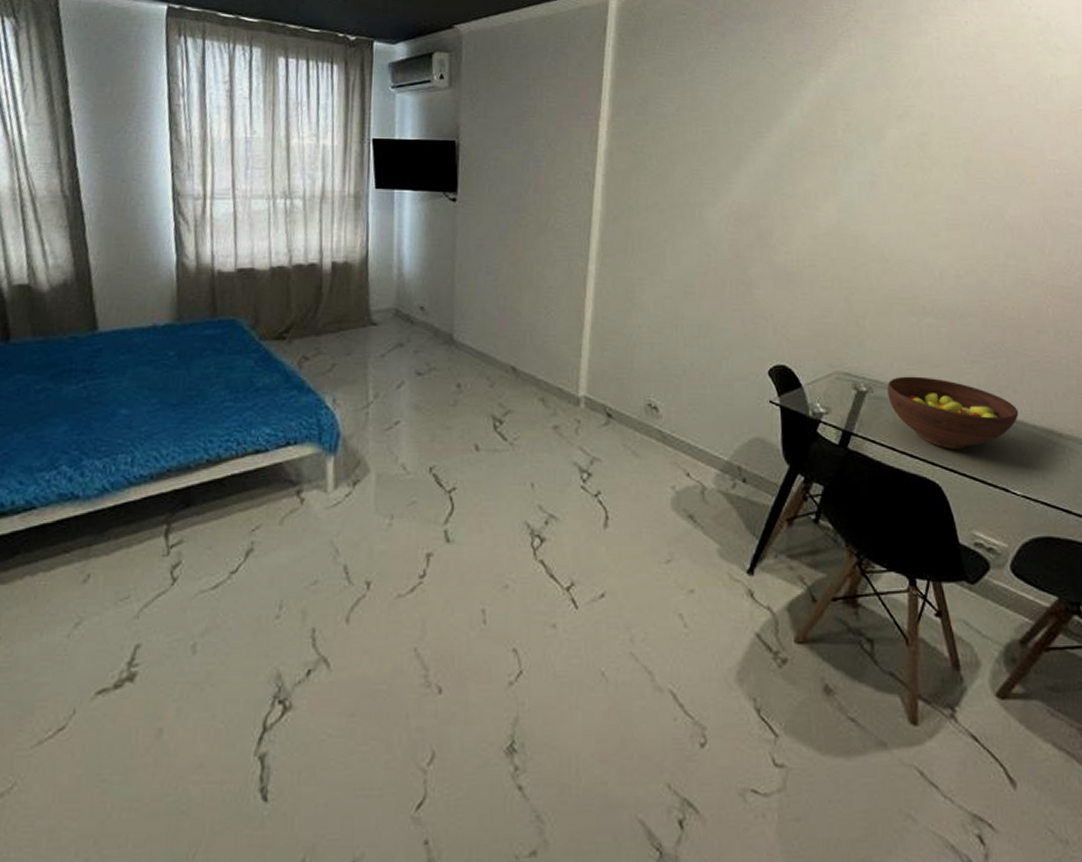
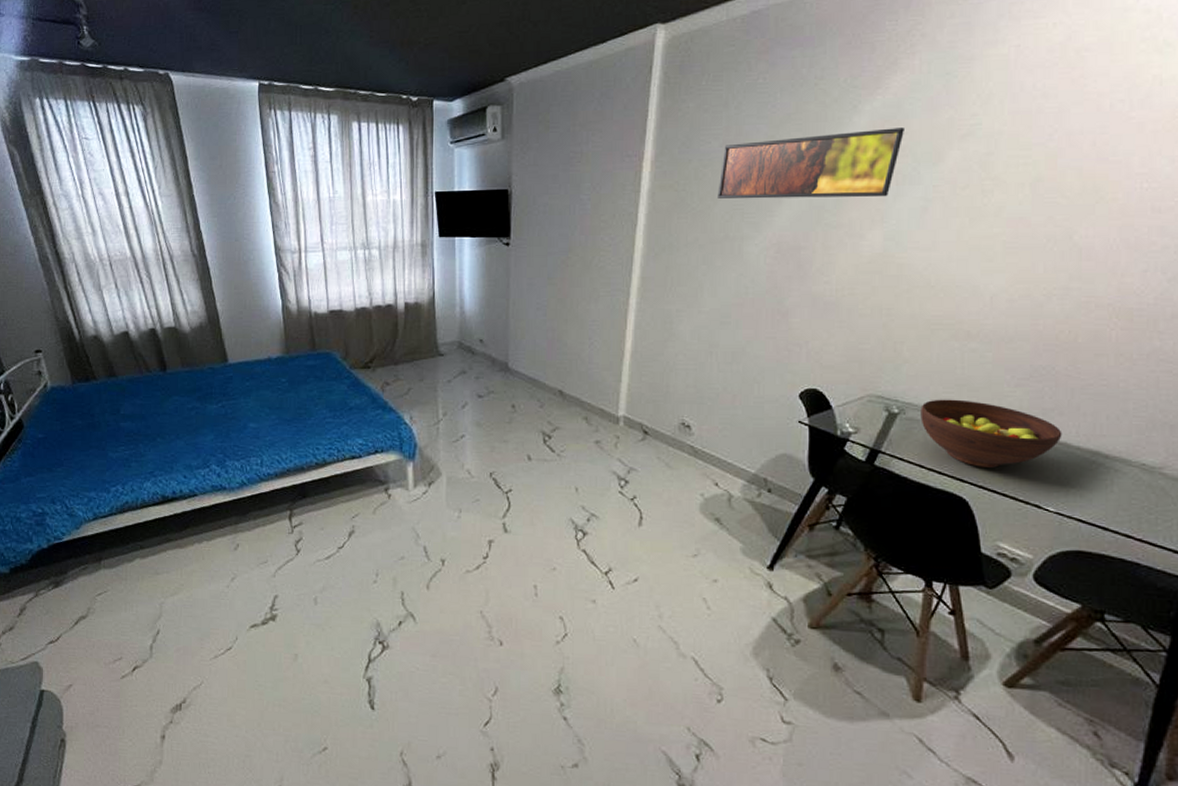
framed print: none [676,104,848,170] -> present [717,128,904,199]

